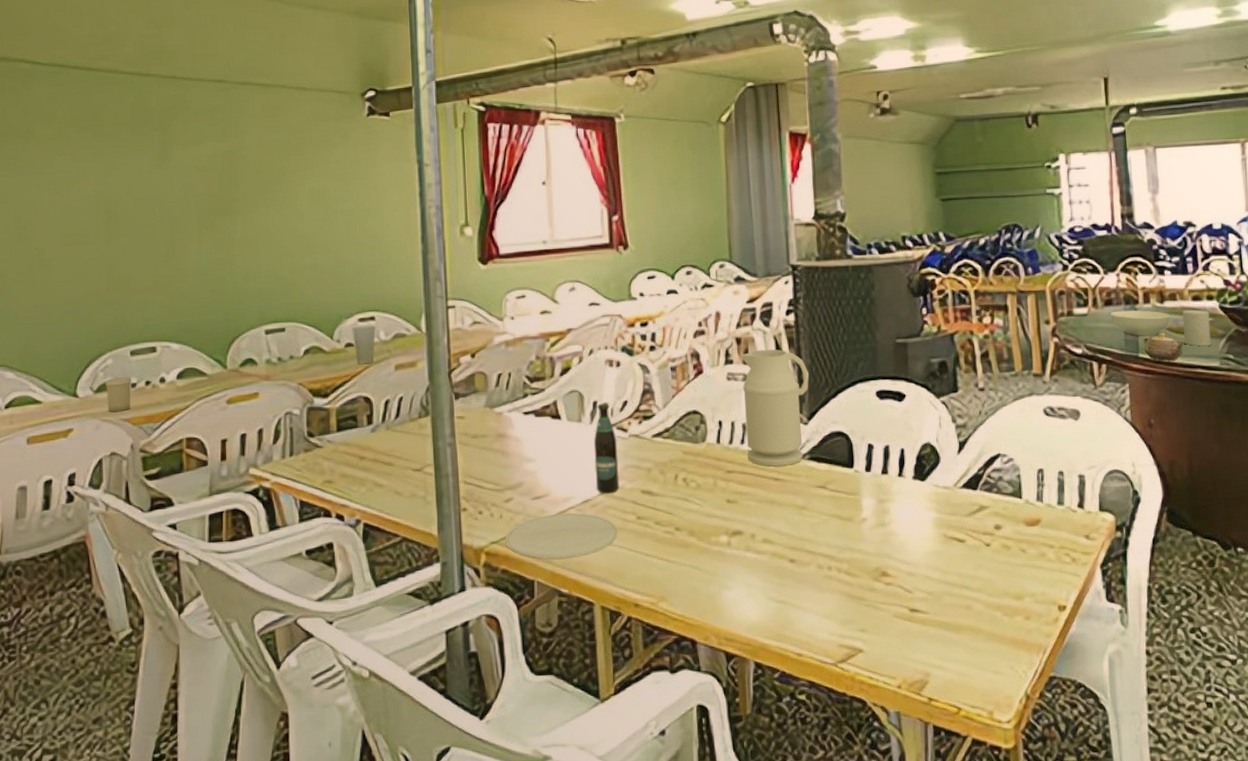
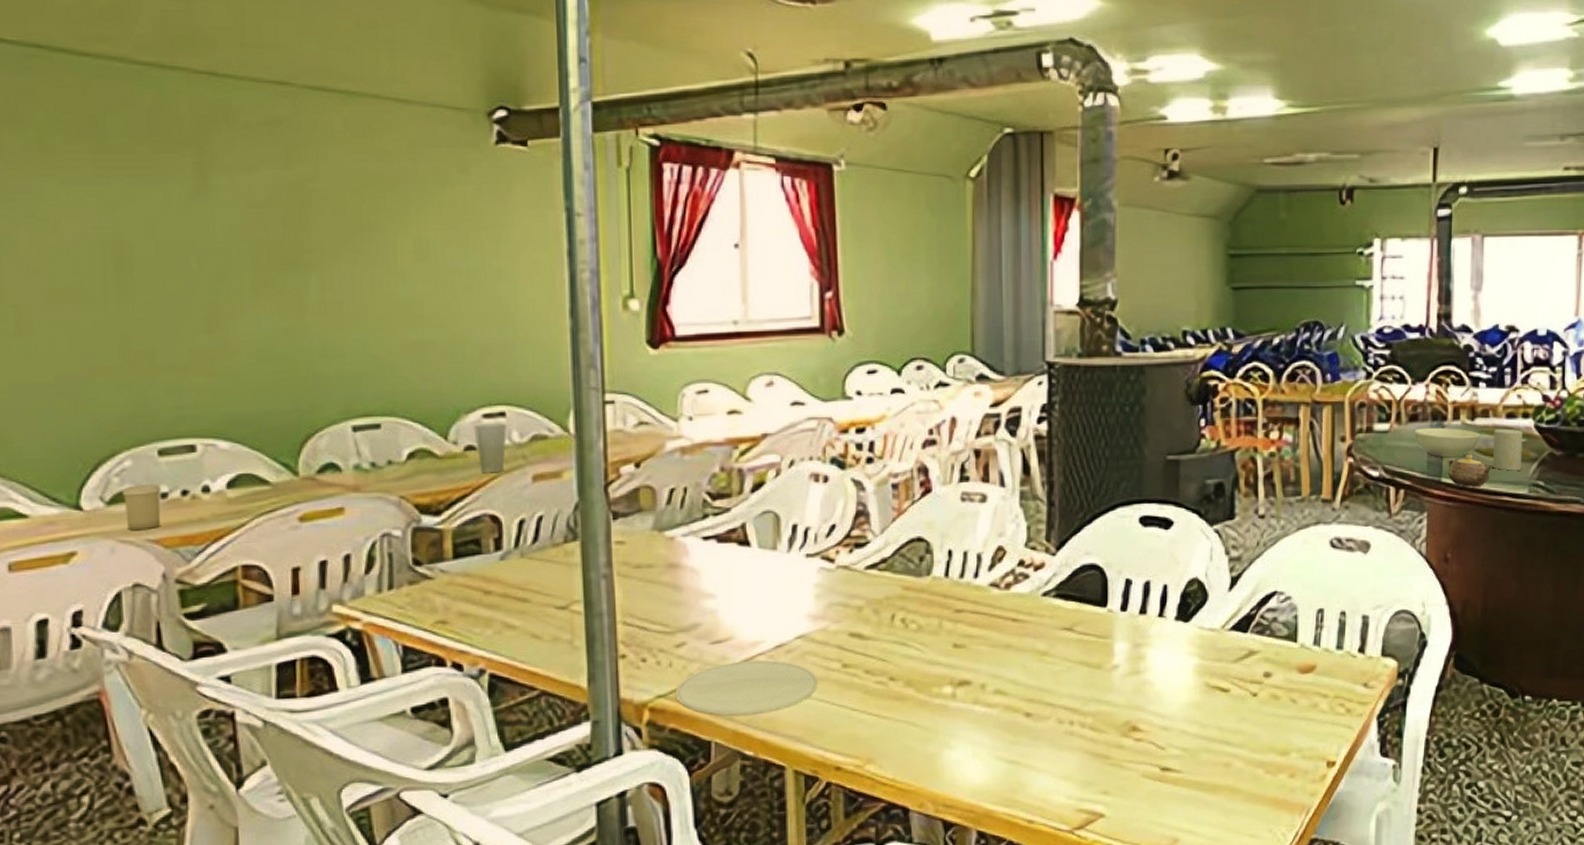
bottle: present [593,403,620,494] -> none [791,527,822,637]
water jug: present [740,349,810,467] -> none [978,464,1062,605]

